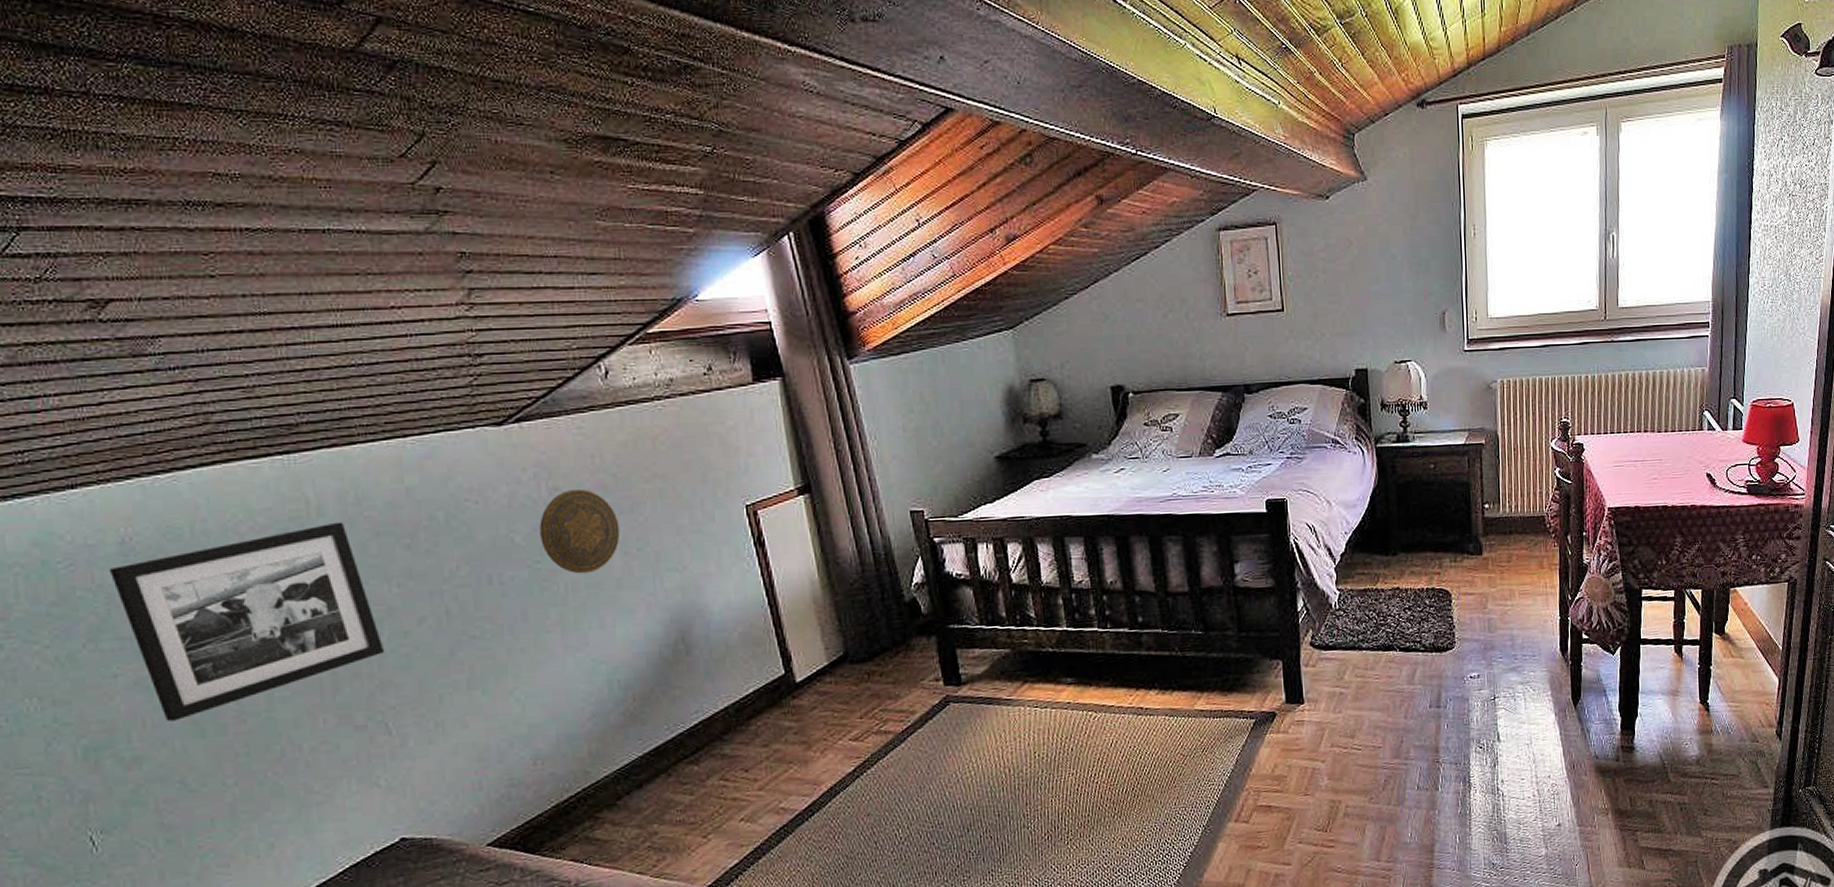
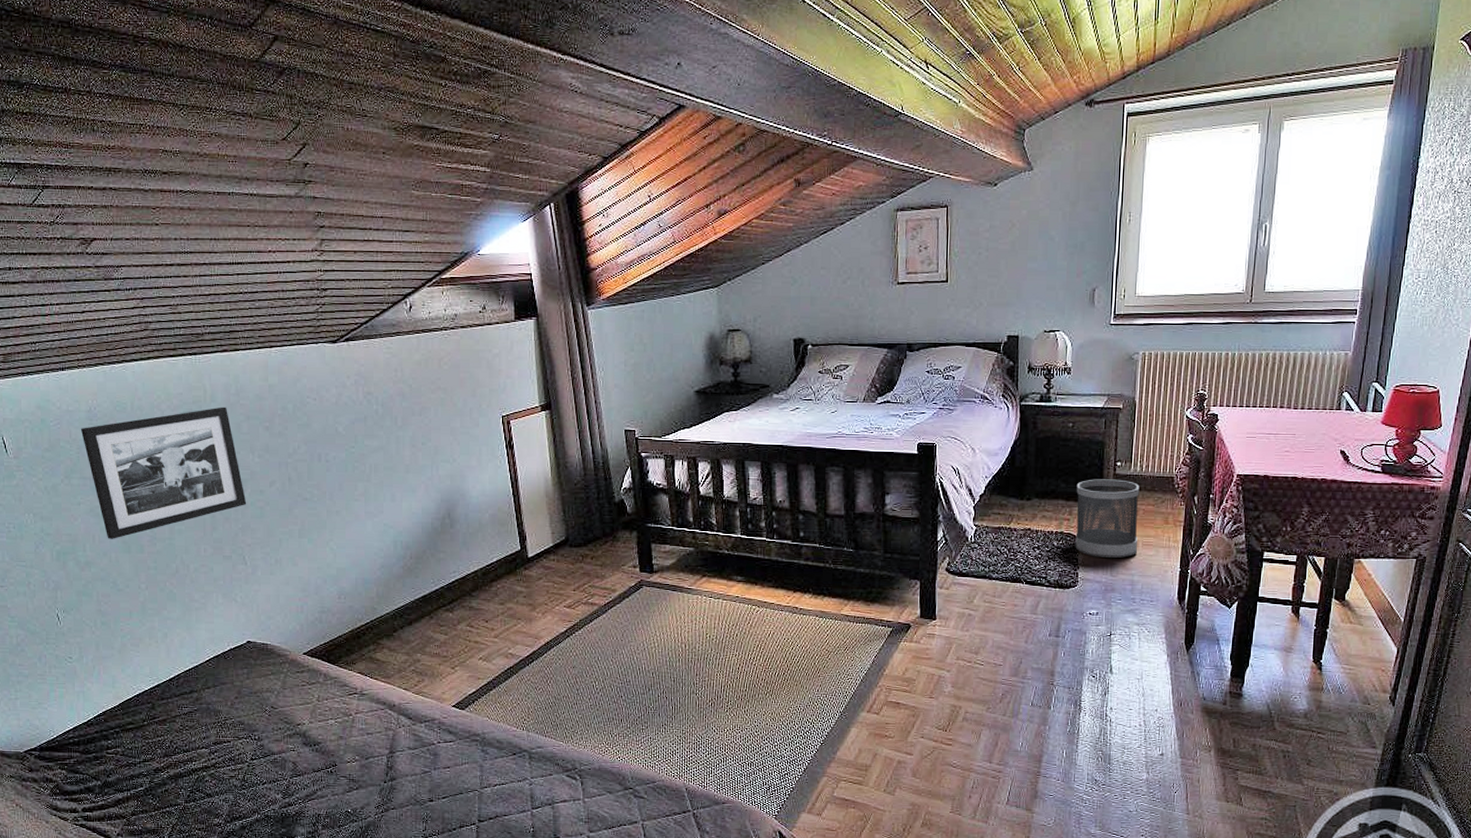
decorative plate: present [539,488,620,574] -> none [356,394,411,459]
wastebasket: none [1444,523,1514,613] -> present [1075,479,1140,558]

